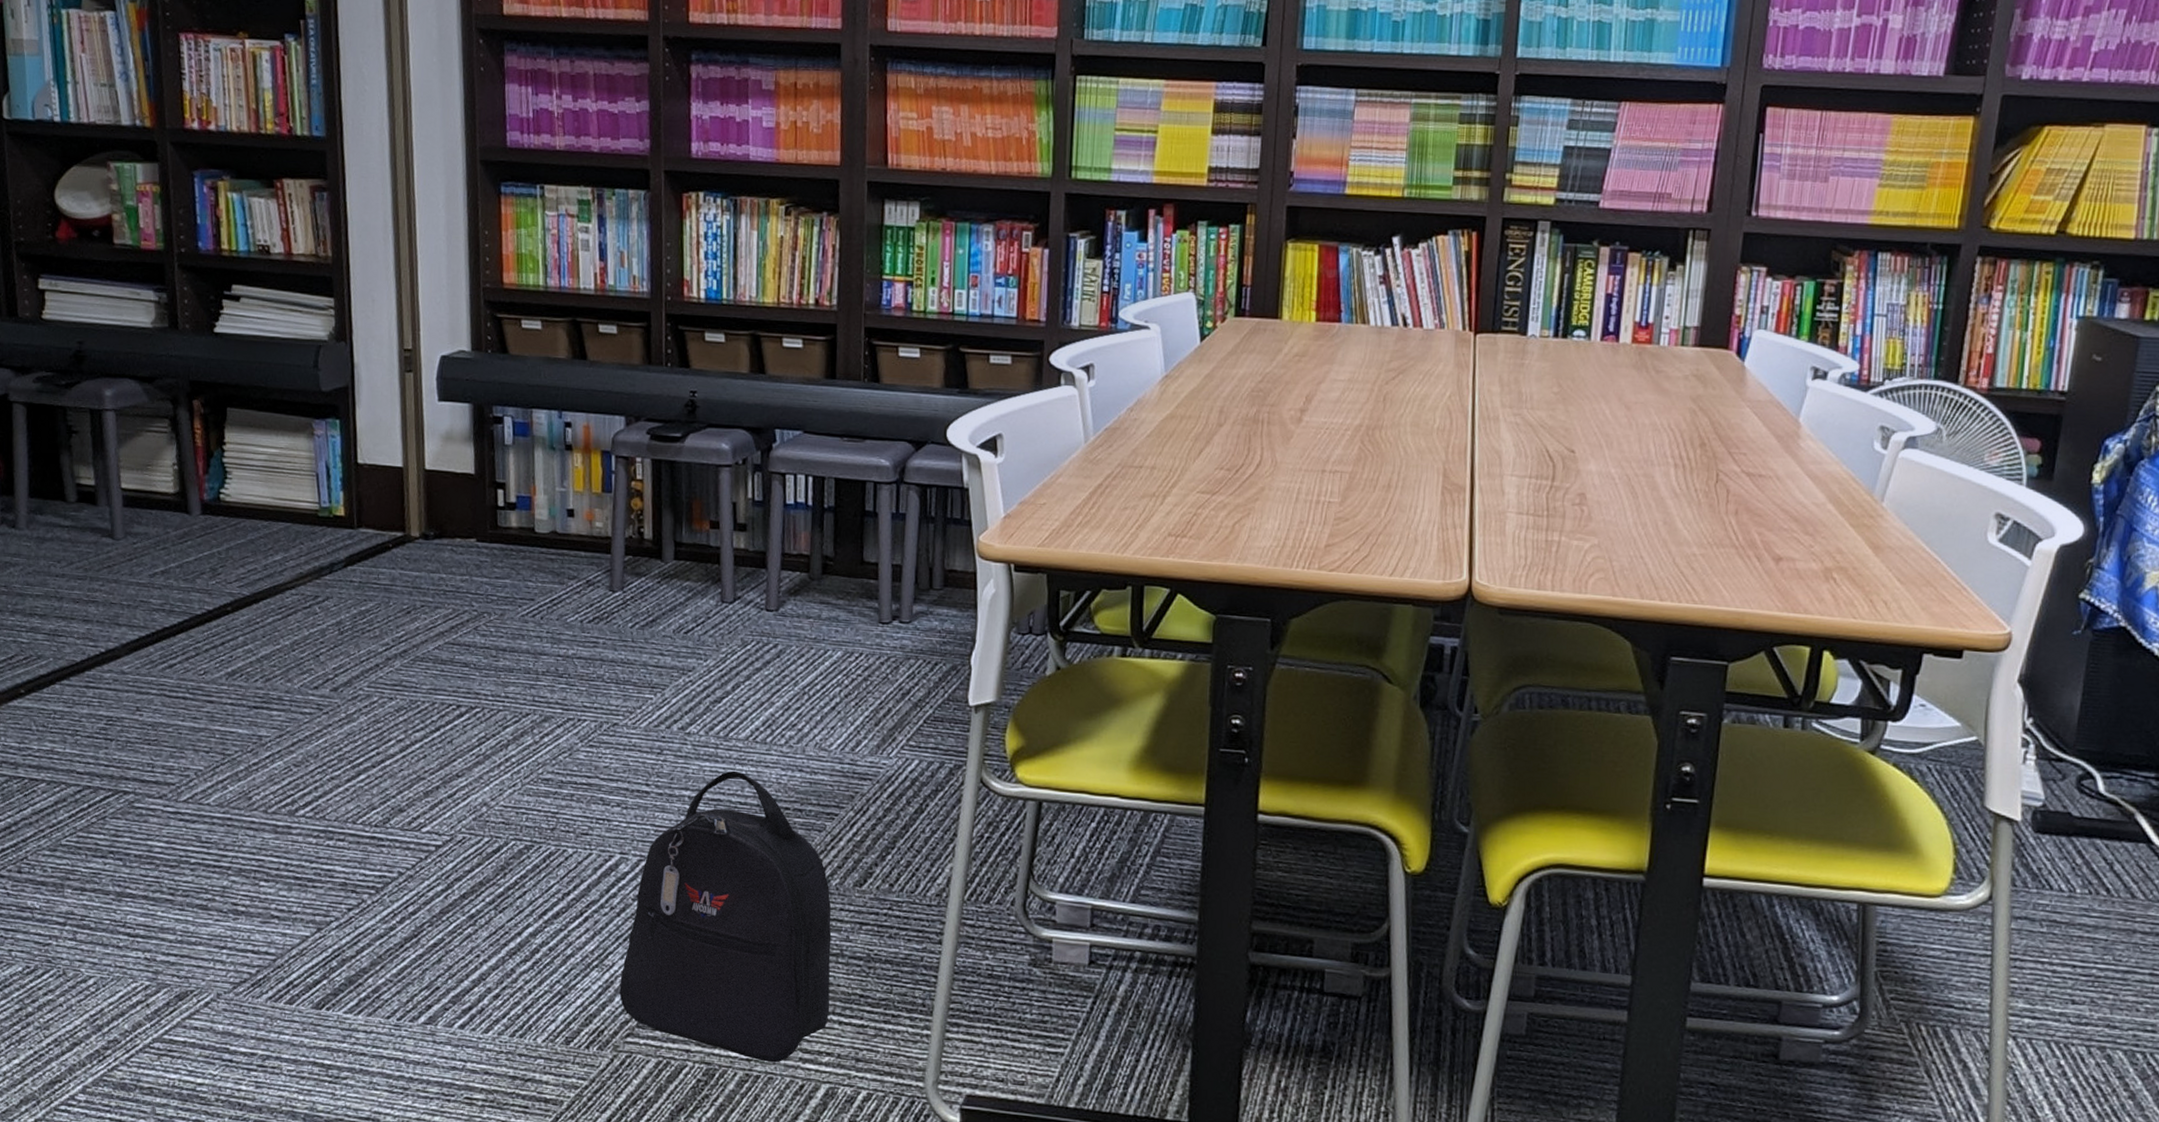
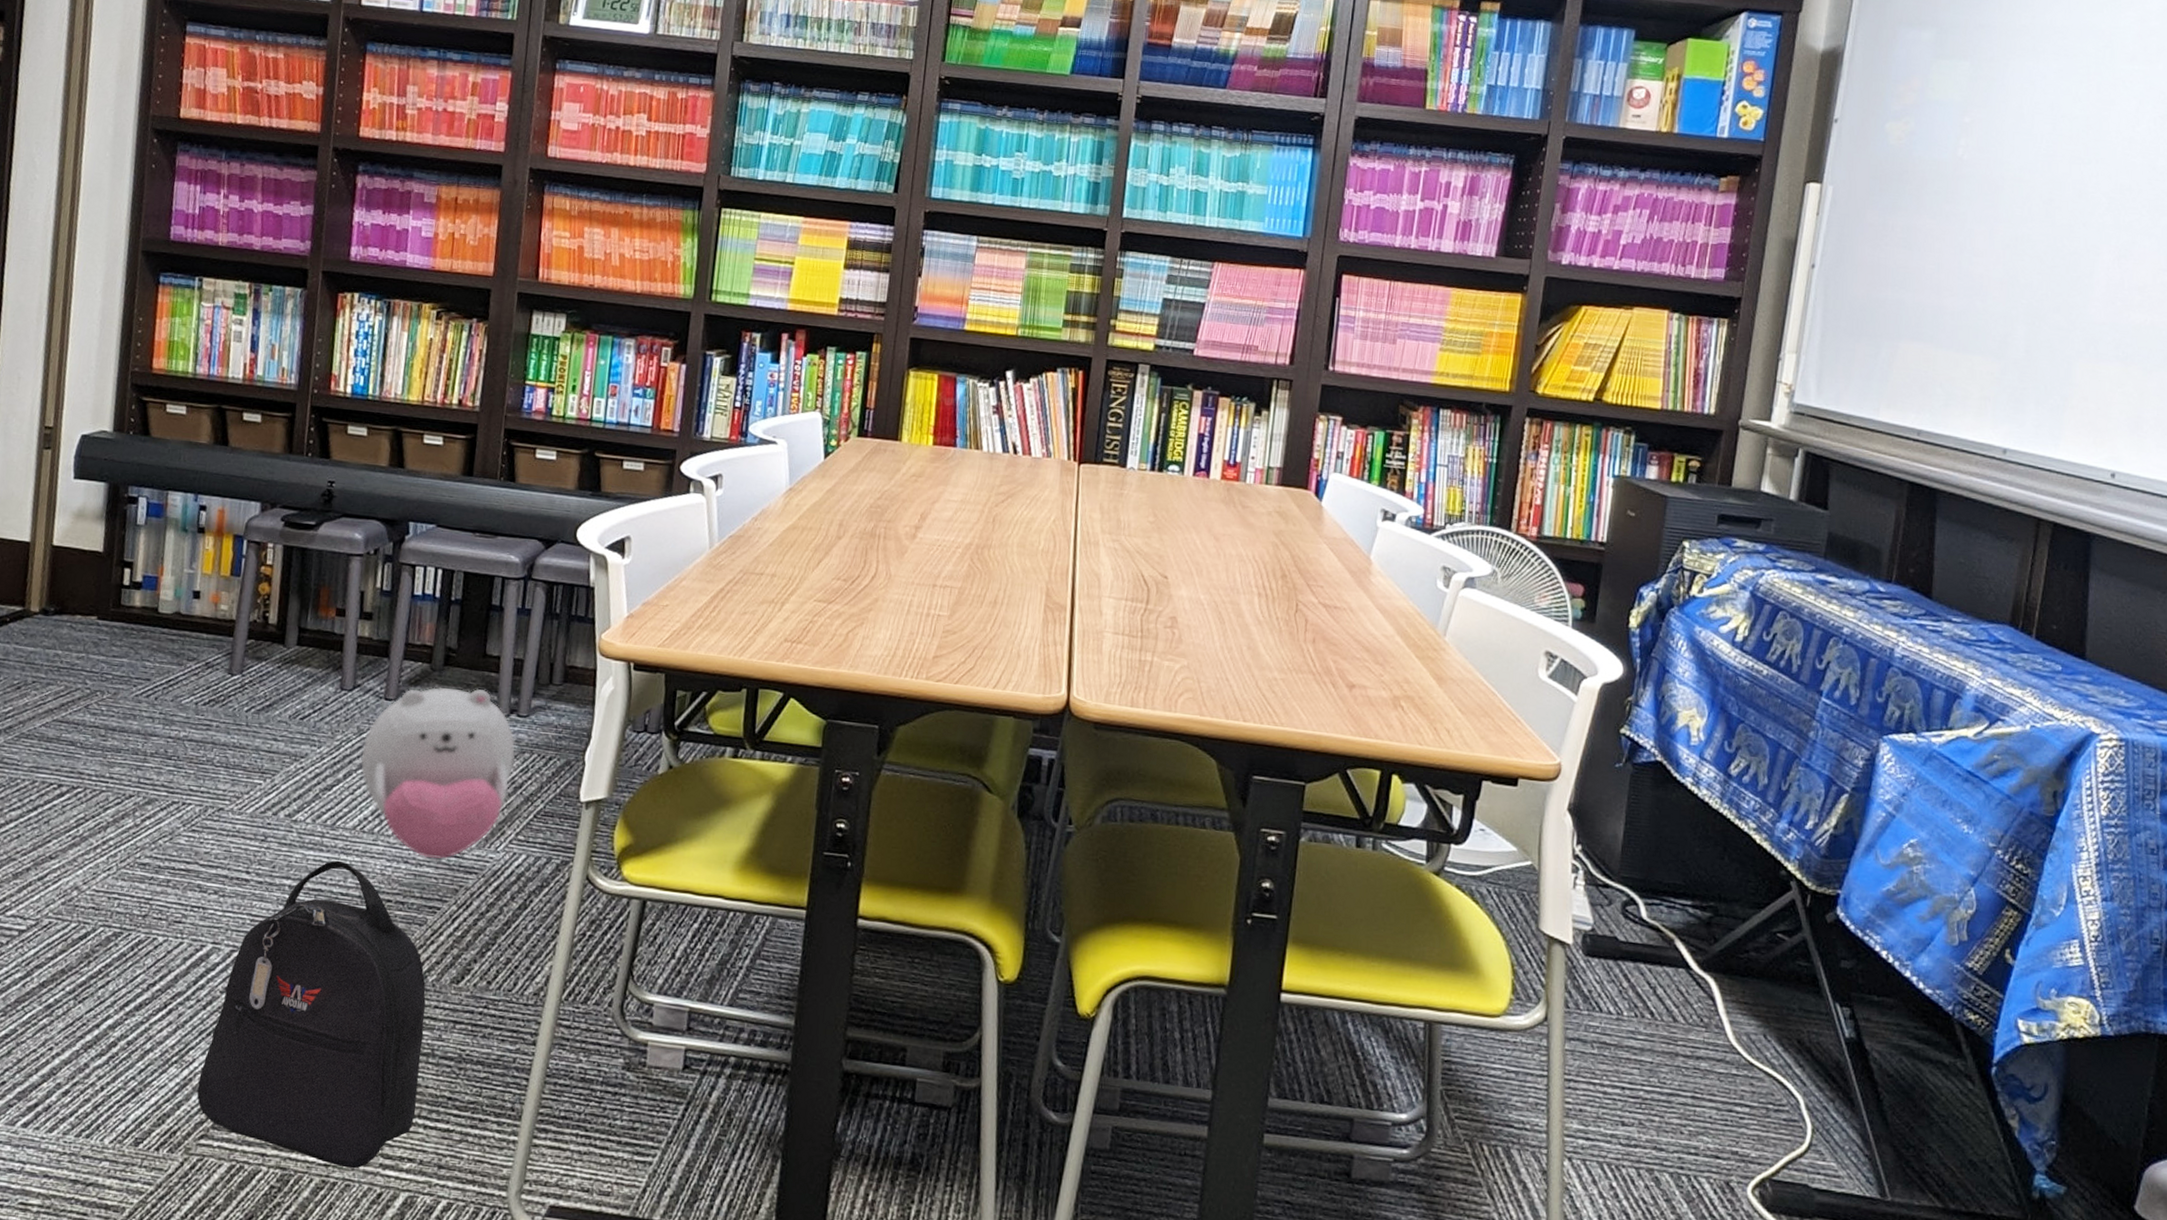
plush toy: none [747,596,901,767] -> present [360,687,515,859]

